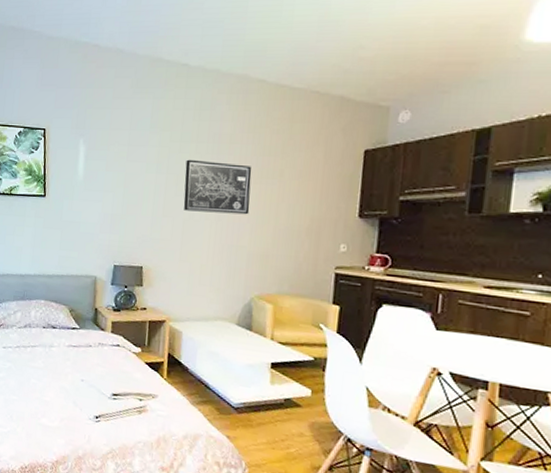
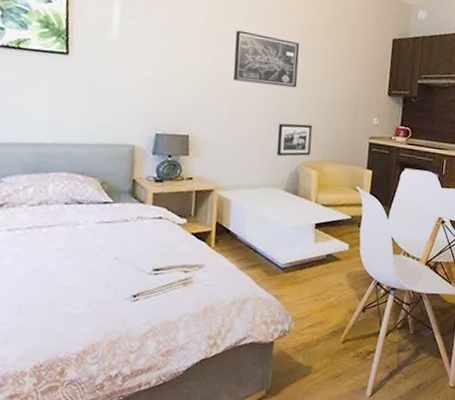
picture frame: none [228,253,267,288] -> present [276,123,313,157]

